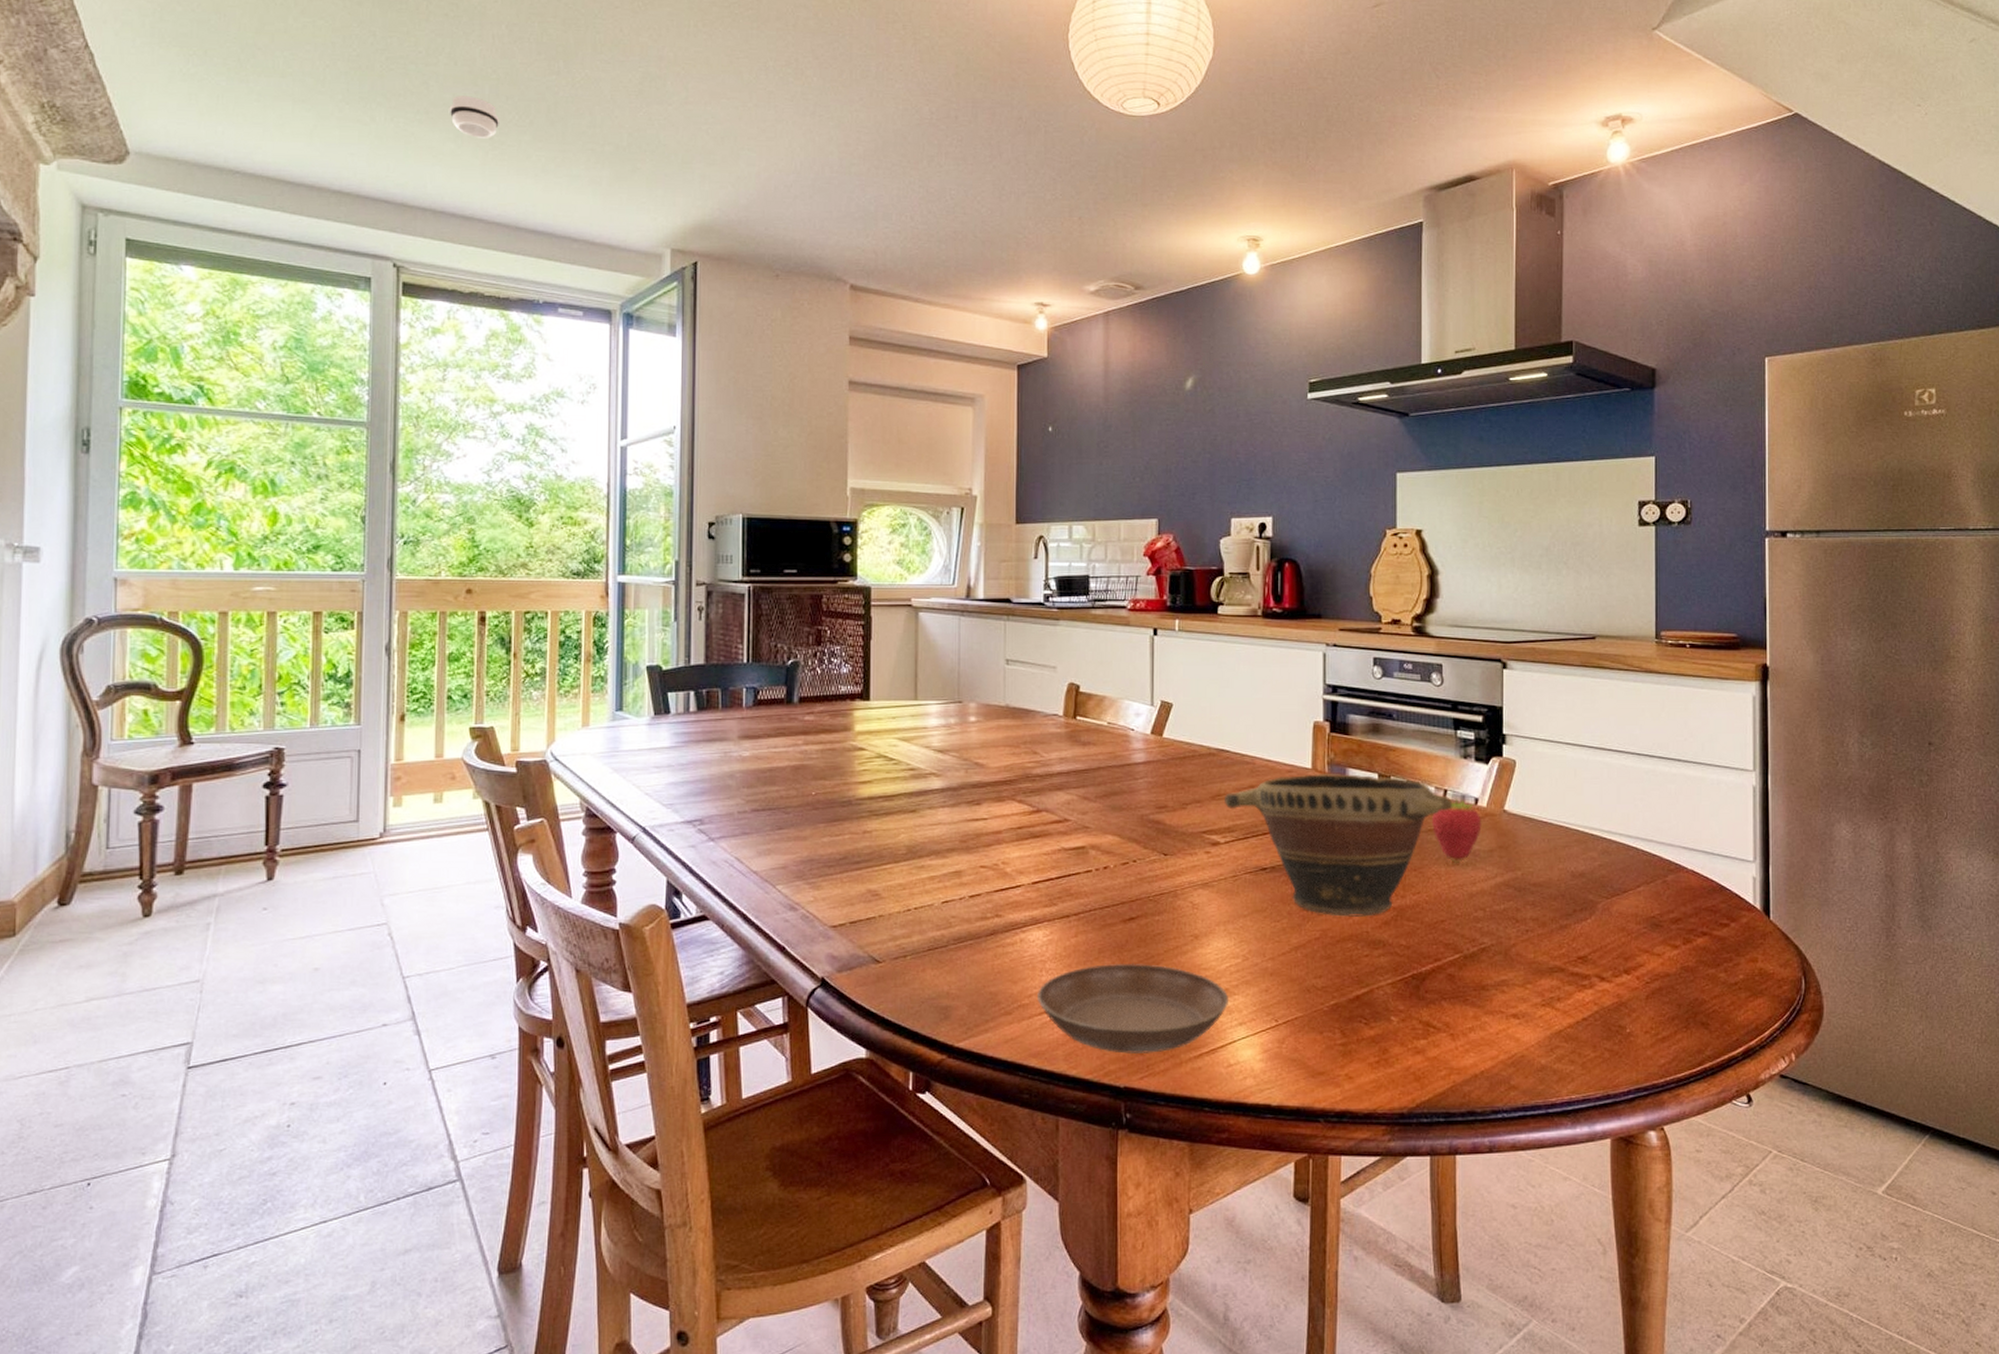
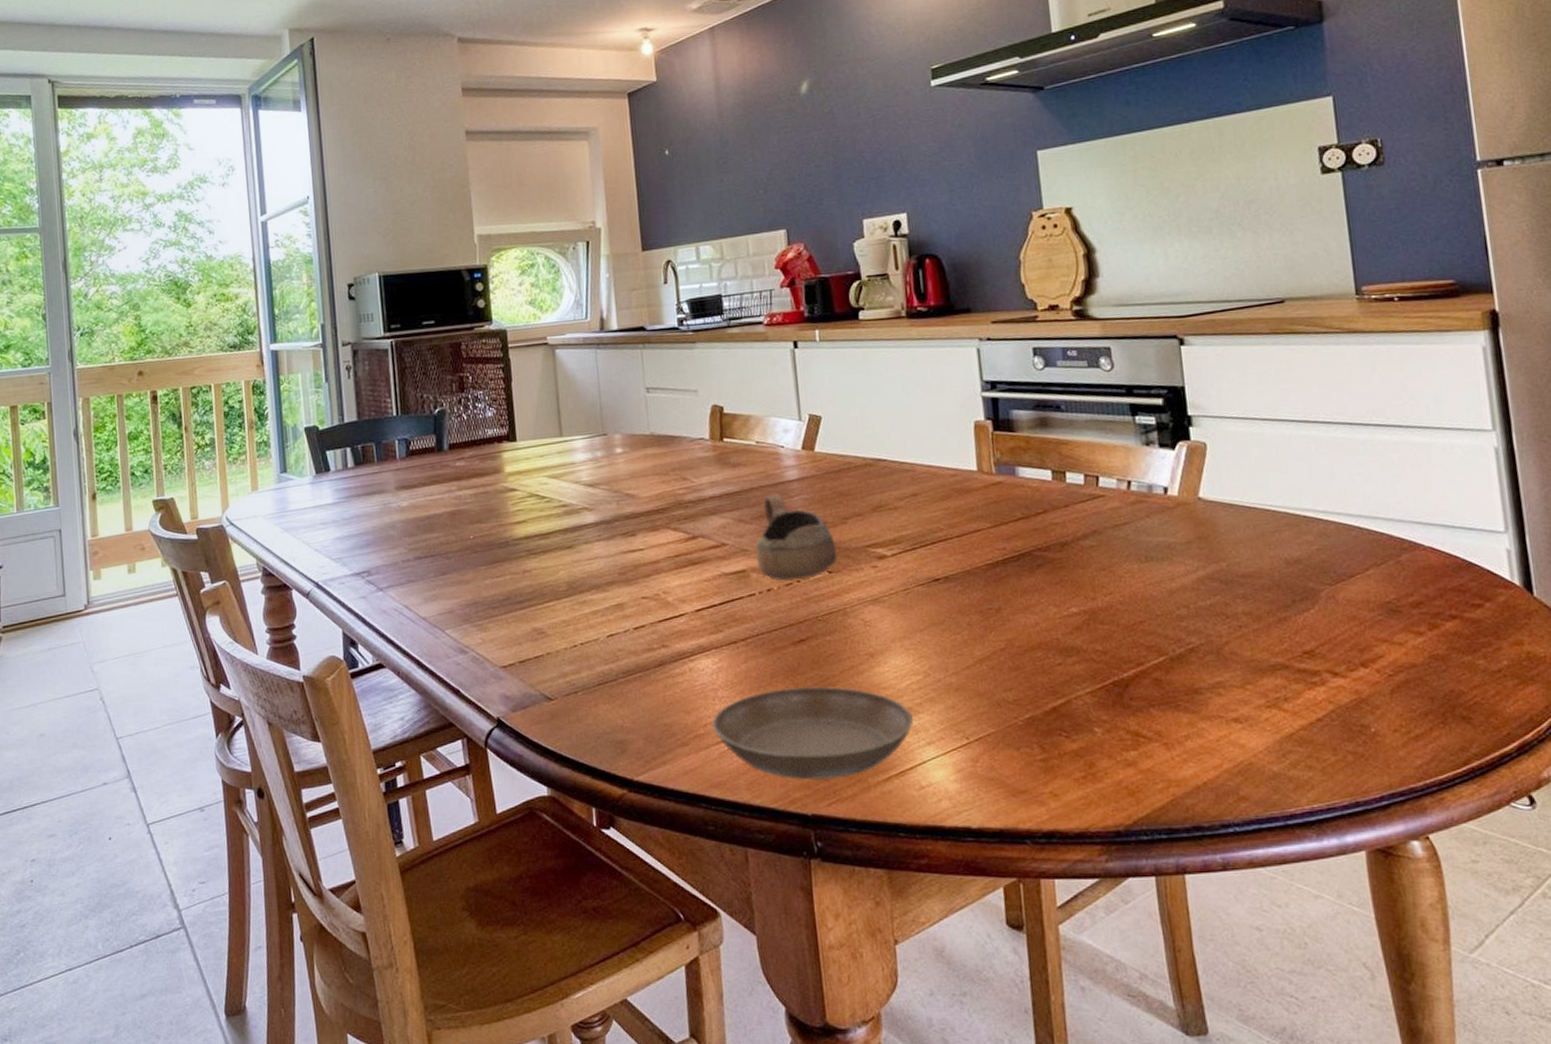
cup: none [1096,775,1174,860] -> present [755,494,838,581]
bowl: present [1225,773,1453,917] -> none [886,472,1140,625]
fruit: present [1431,797,1482,863] -> none [1115,487,1175,559]

